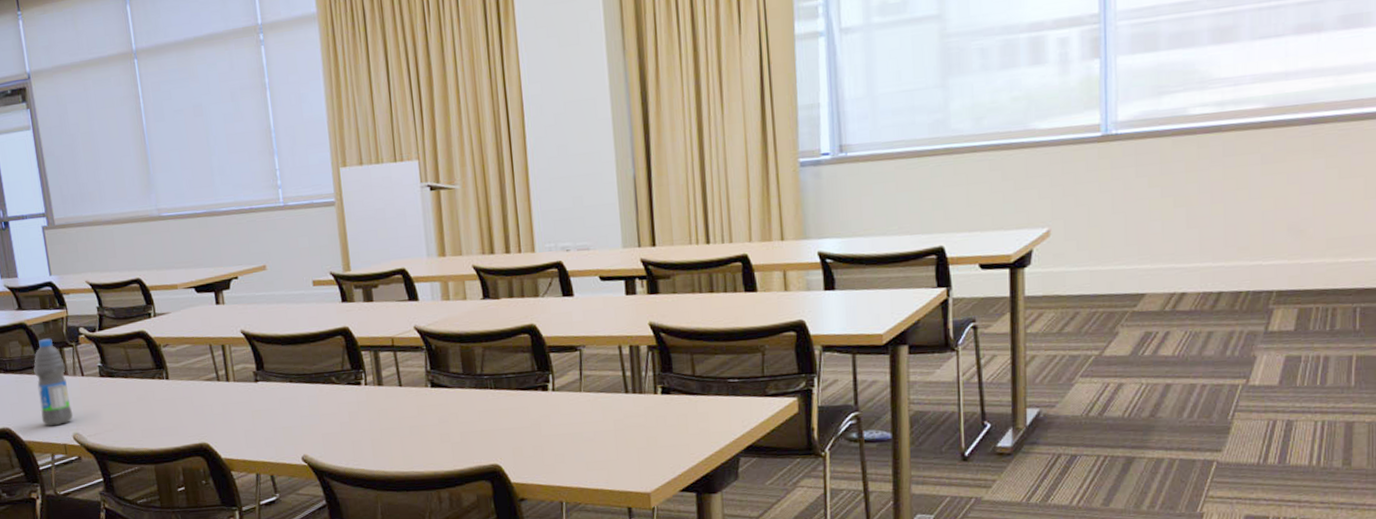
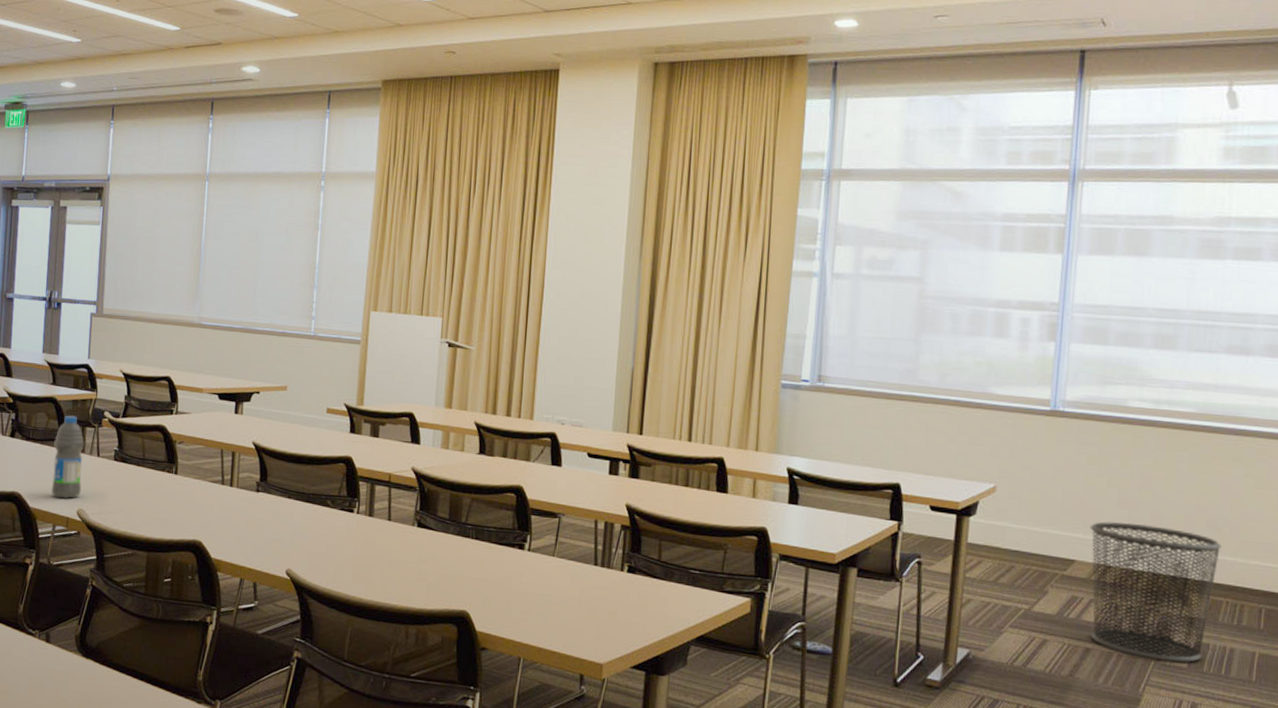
trash can: none [1158,240,1307,384] -> present [1089,521,1222,663]

